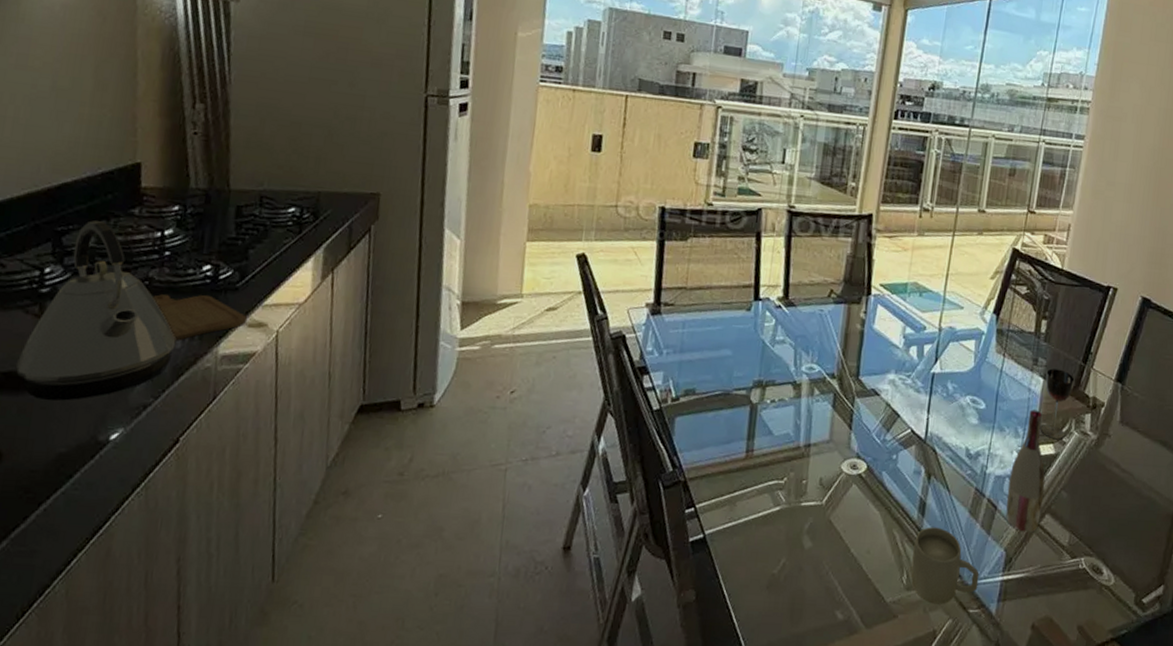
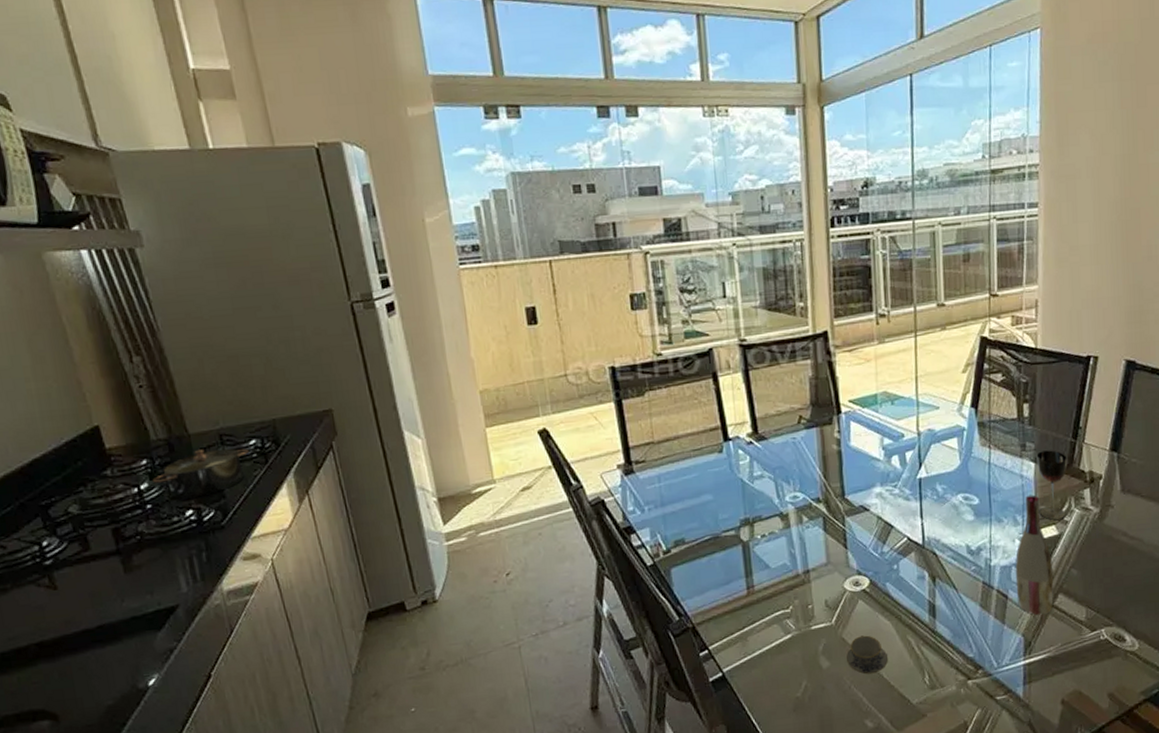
kettle: present [15,220,177,401] -> none [43,488,183,662]
chopping board: present [152,294,248,341] -> none [148,538,242,586]
cooking pot: none [178,206,286,256] -> present [152,448,249,500]
teacup: none [829,521,871,563] -> present [847,635,889,674]
mug: present [911,527,979,605] -> none [930,626,1001,698]

